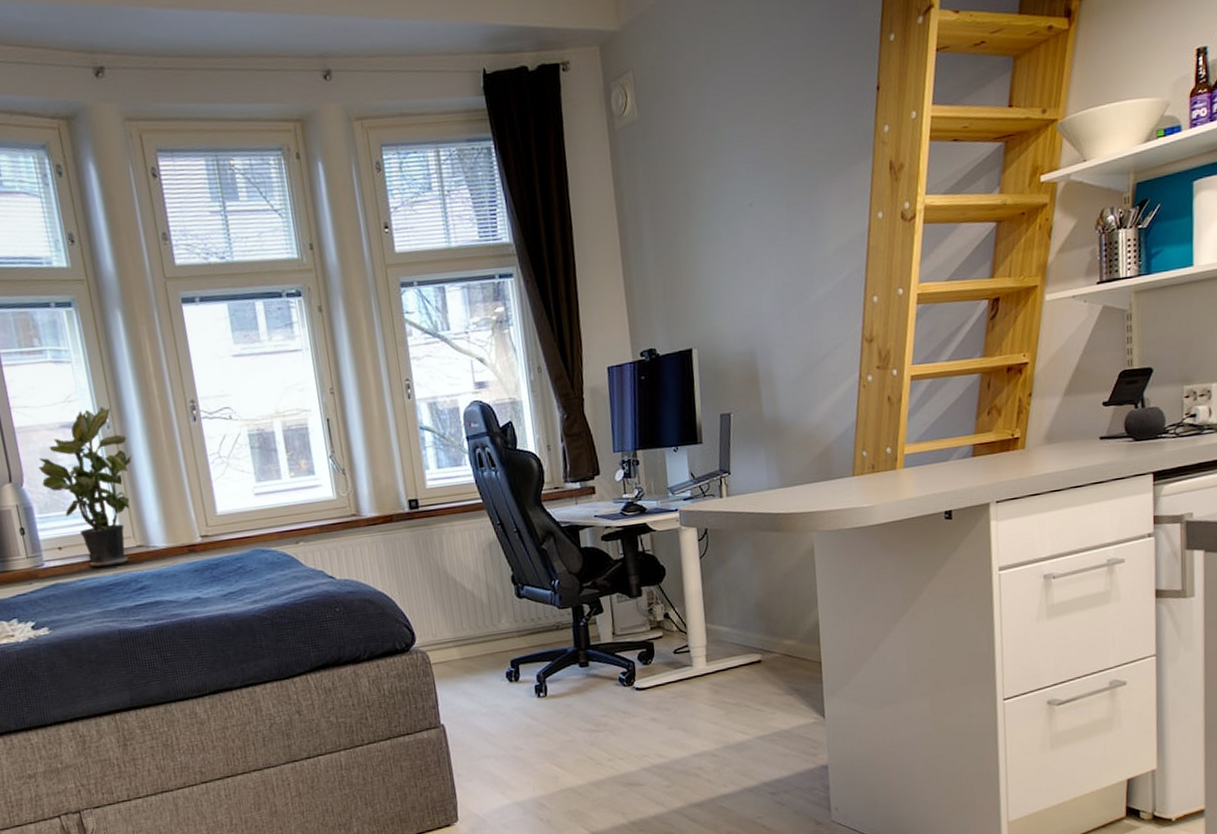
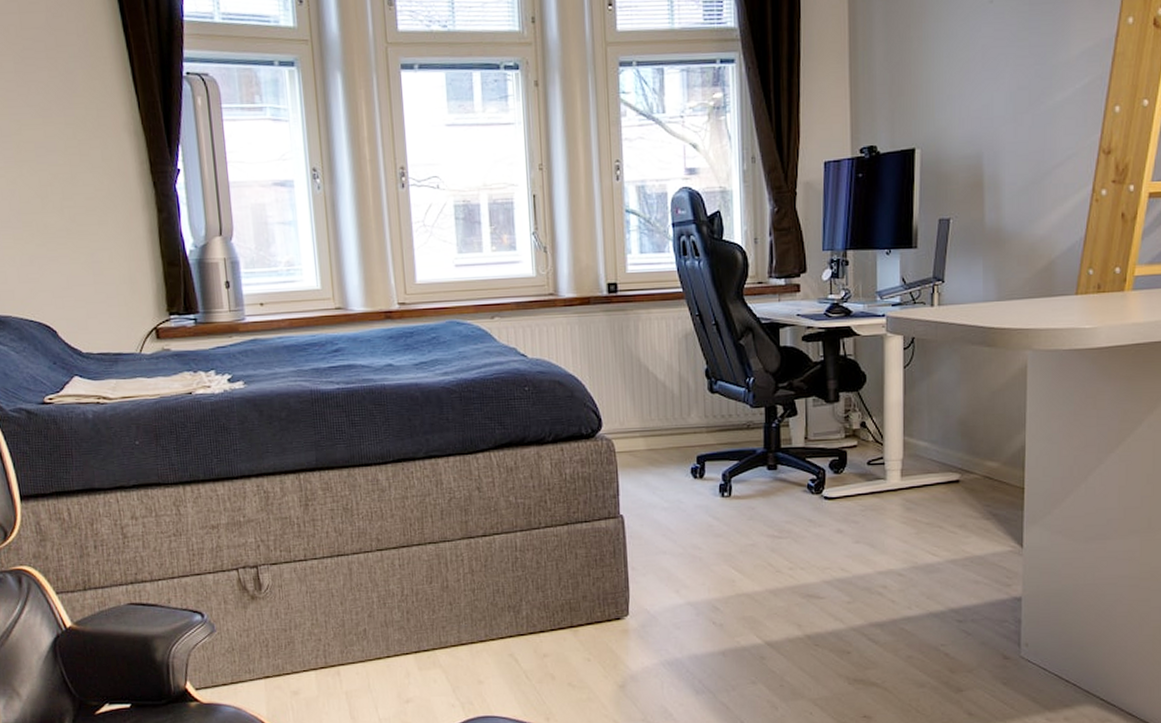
potted plant: present [38,408,132,569] -> none [248,169,339,327]

